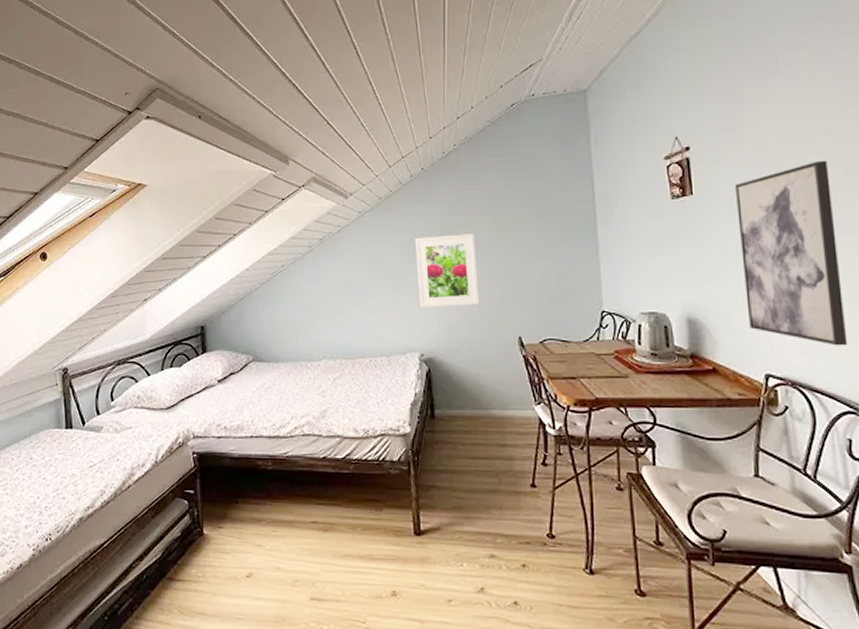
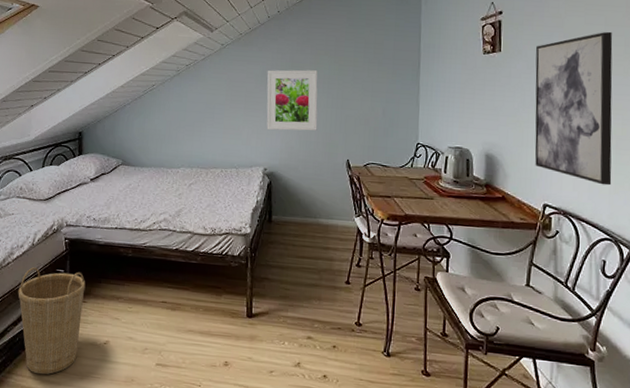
basket: none [142,489,220,619] -> present [18,267,86,375]

